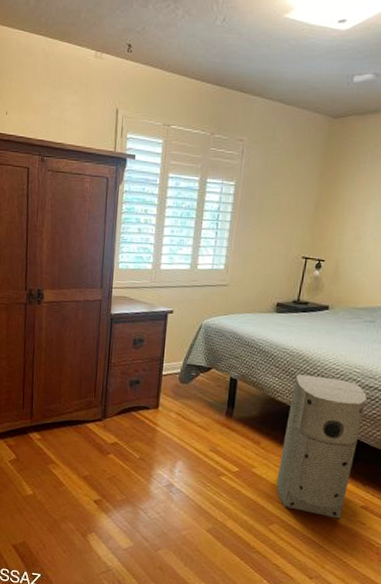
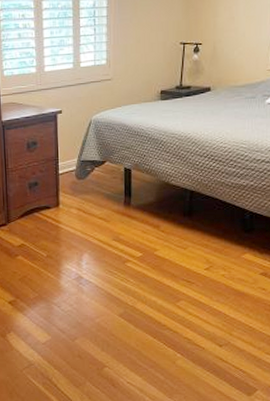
air purifier: present [276,374,367,519] -> none [179,156,255,288]

